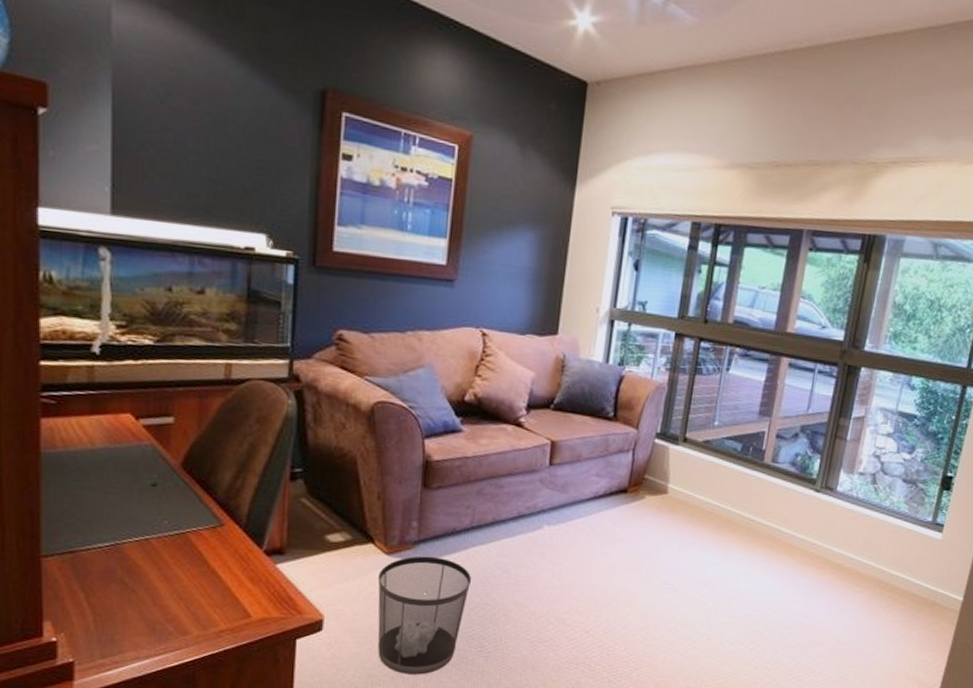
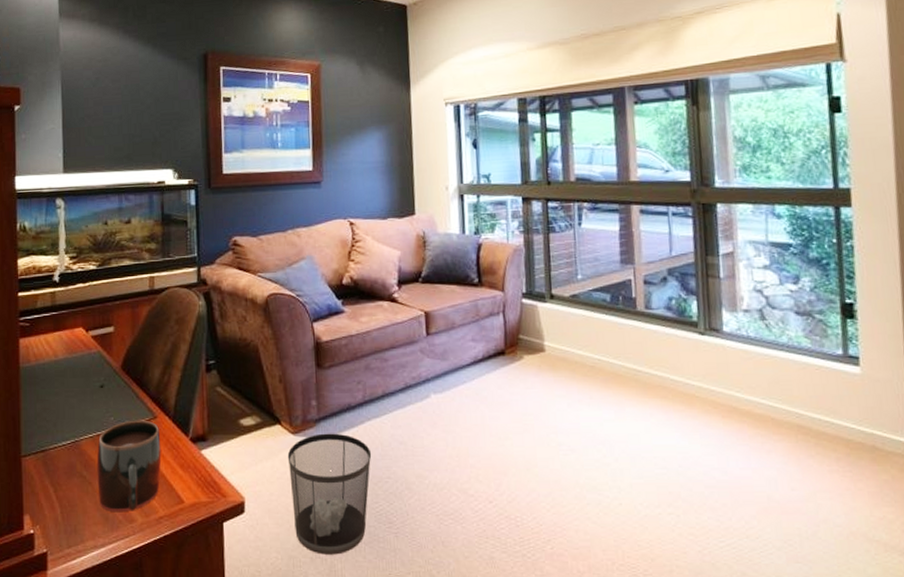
mug: none [143,526,228,624] -> present [97,420,162,513]

